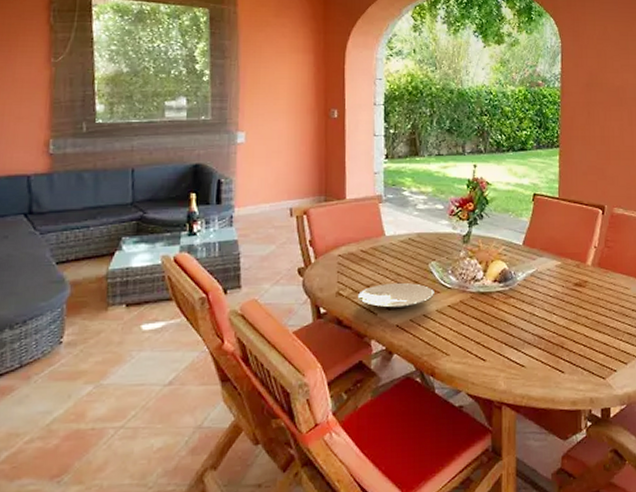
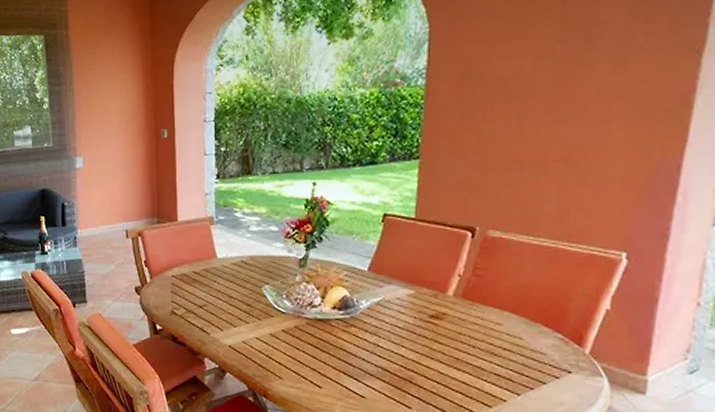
plate: present [358,282,434,309] -> none [191,304,268,330]

